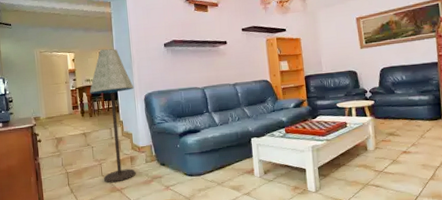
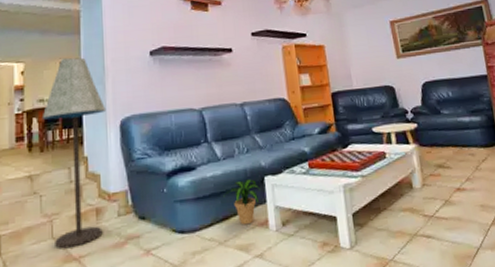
potted plant: none [221,140,248,172] -> present [225,179,260,225]

